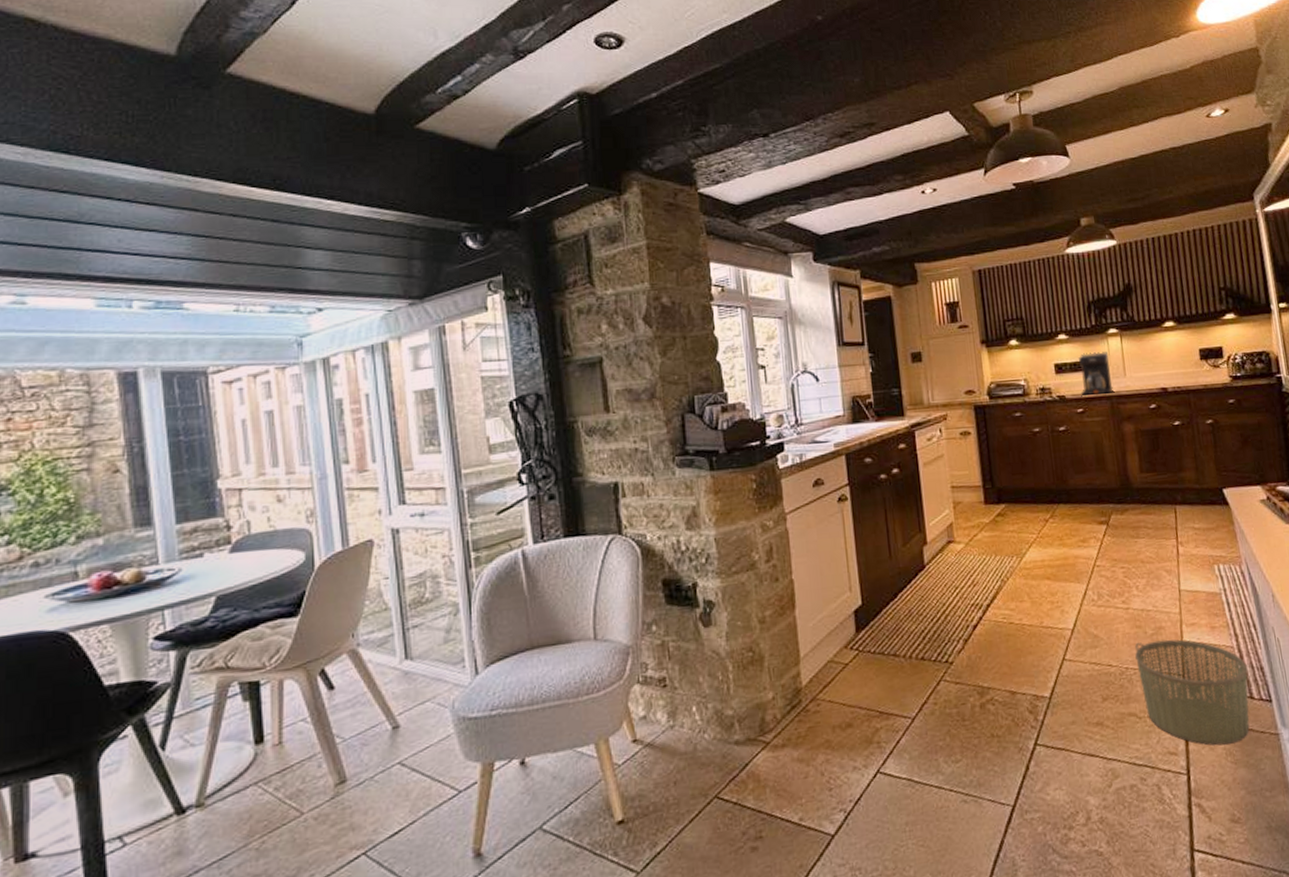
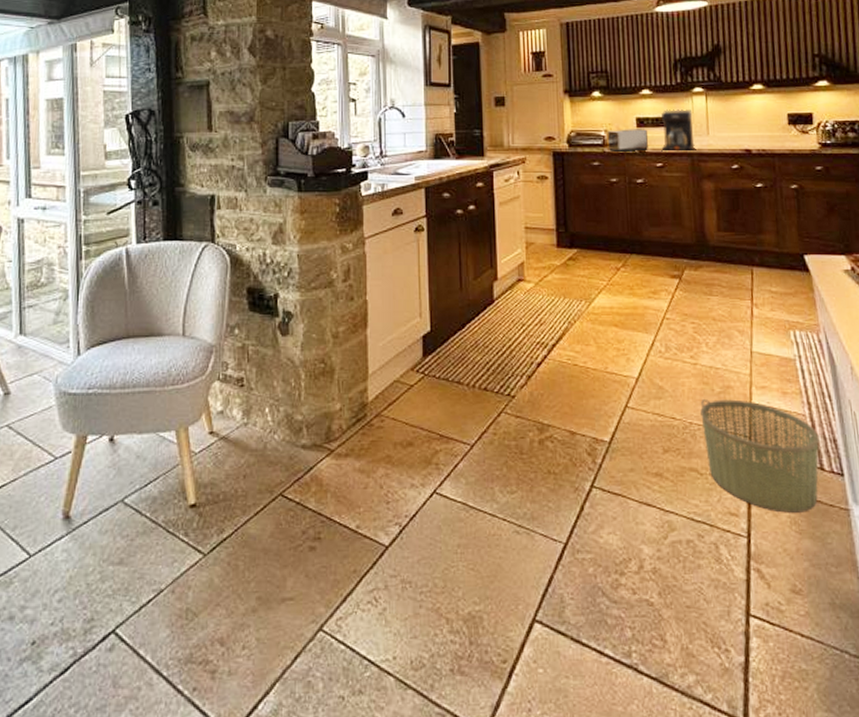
toaster: none [1027,375,1068,402] -> present [608,129,648,153]

